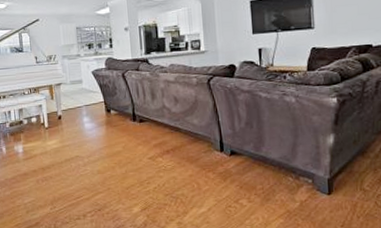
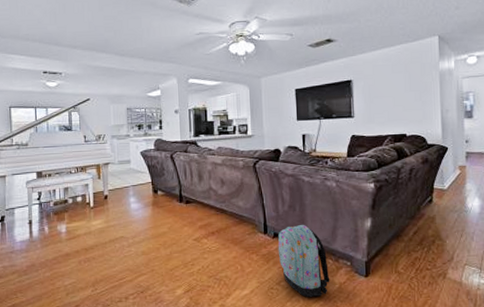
backpack: none [235,141,291,215] -> present [278,224,330,297]

